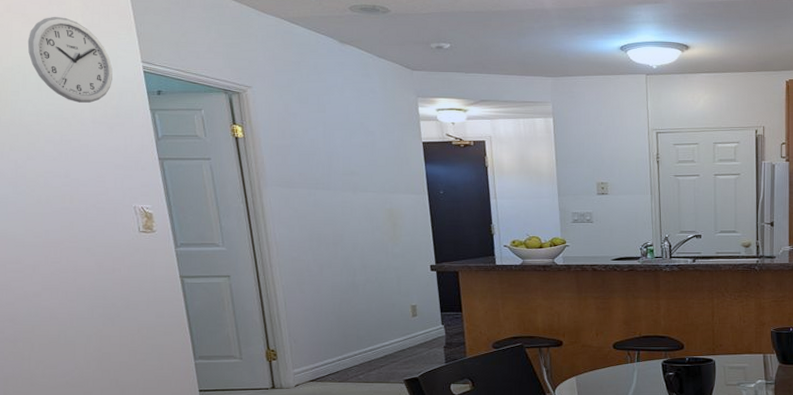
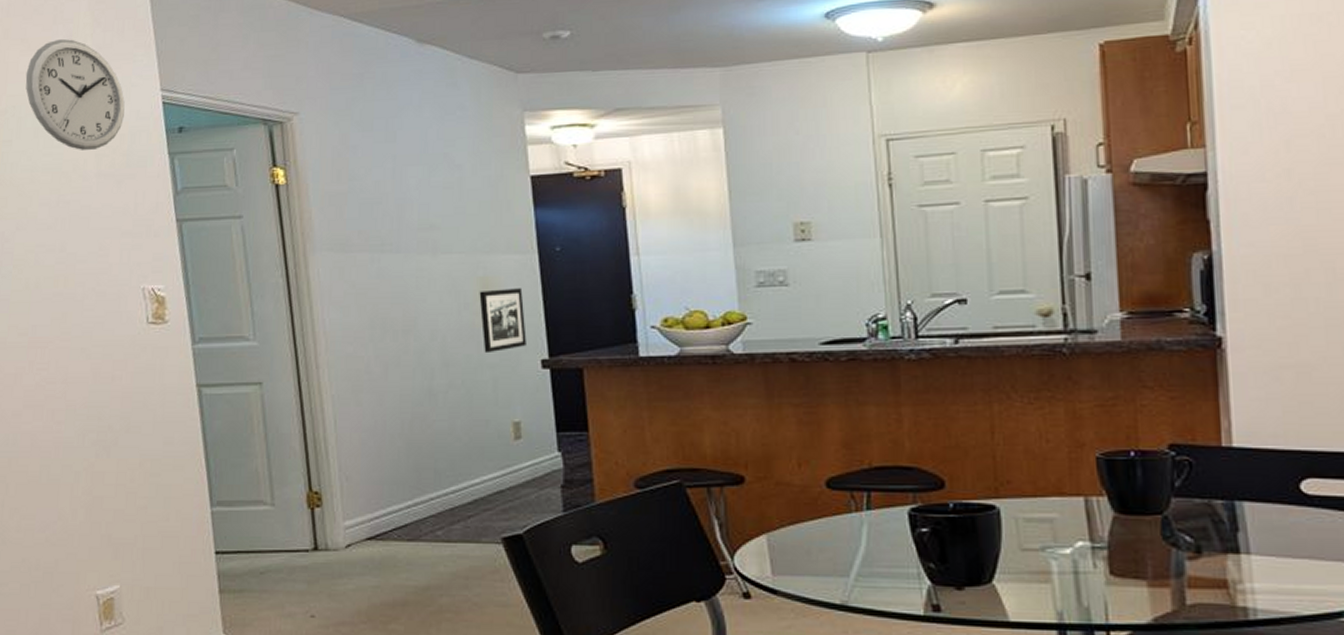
picture frame: none [387,217,420,260] -> present [479,288,527,354]

